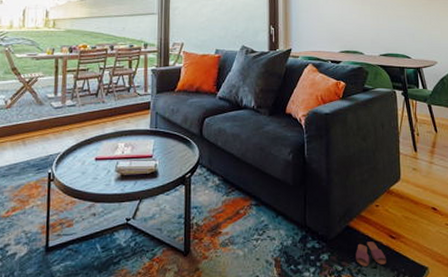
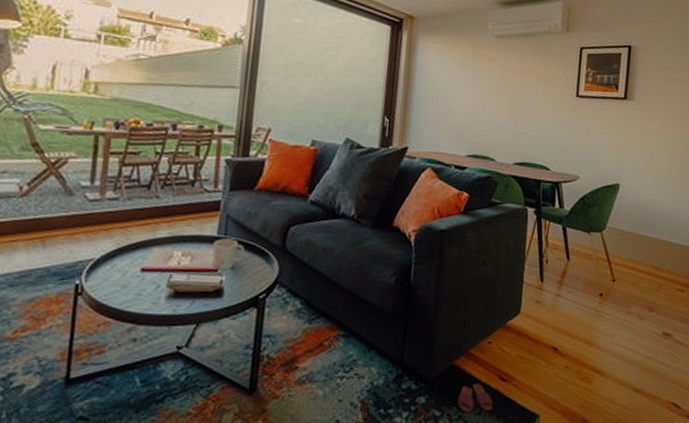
mug: none [147,131,171,156] -> present [212,238,245,270]

